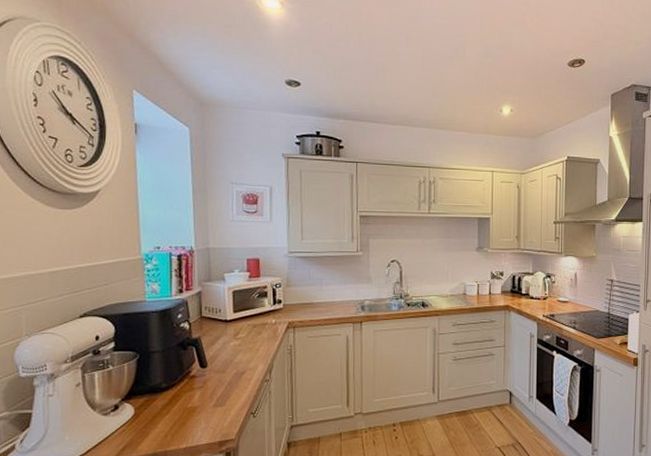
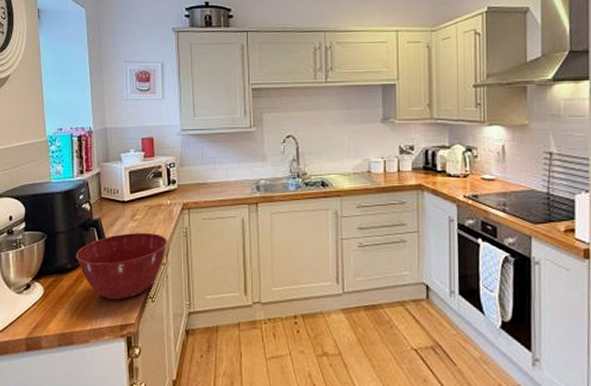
mixing bowl: none [171,350,271,417] -> present [75,232,167,300]

